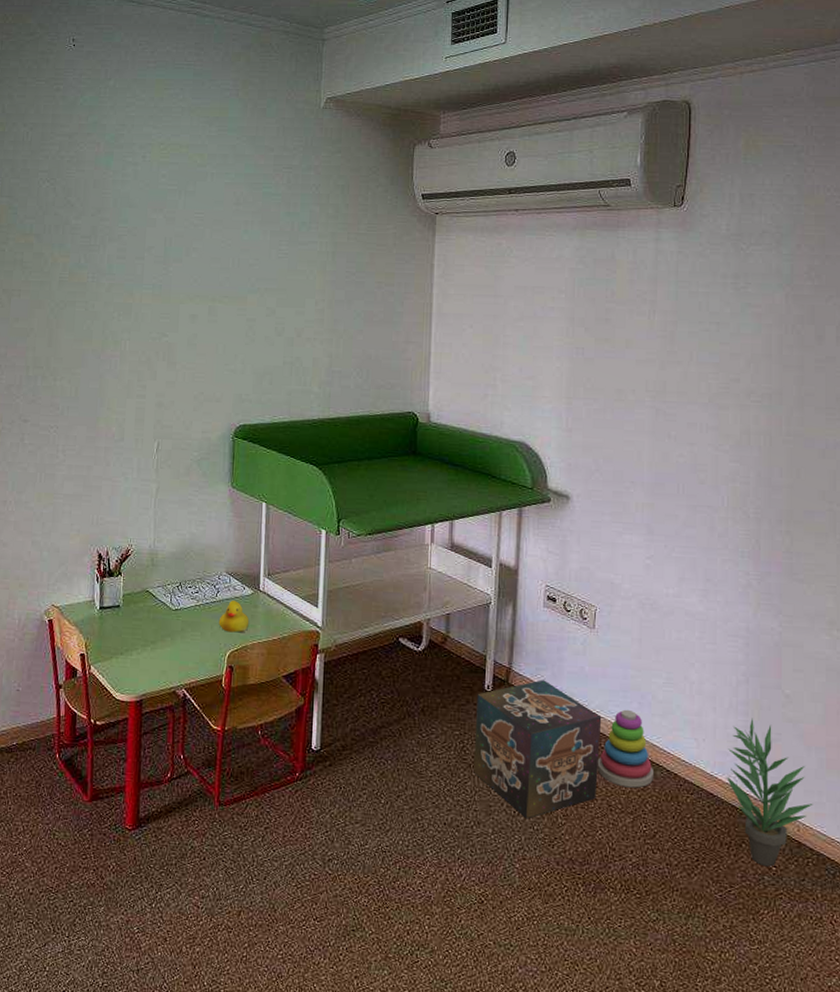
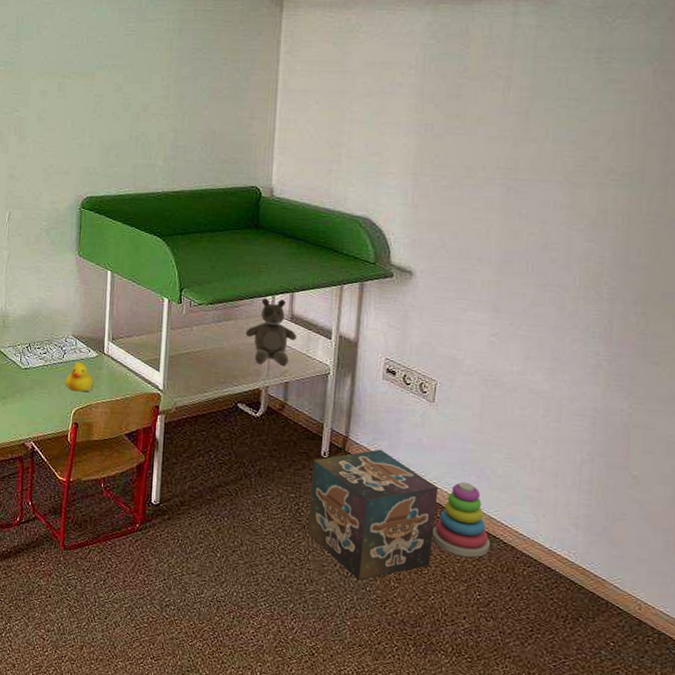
stuffed animal: none [405,527,458,597] -> present [245,298,297,366]
potted plant: present [727,718,813,867] -> none [566,496,657,642]

